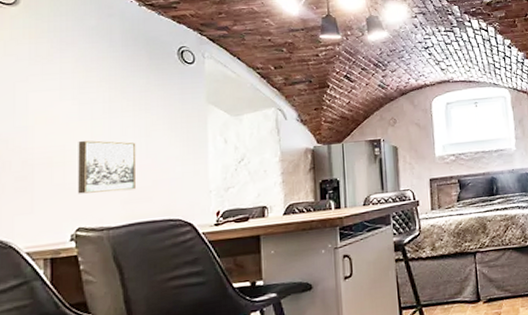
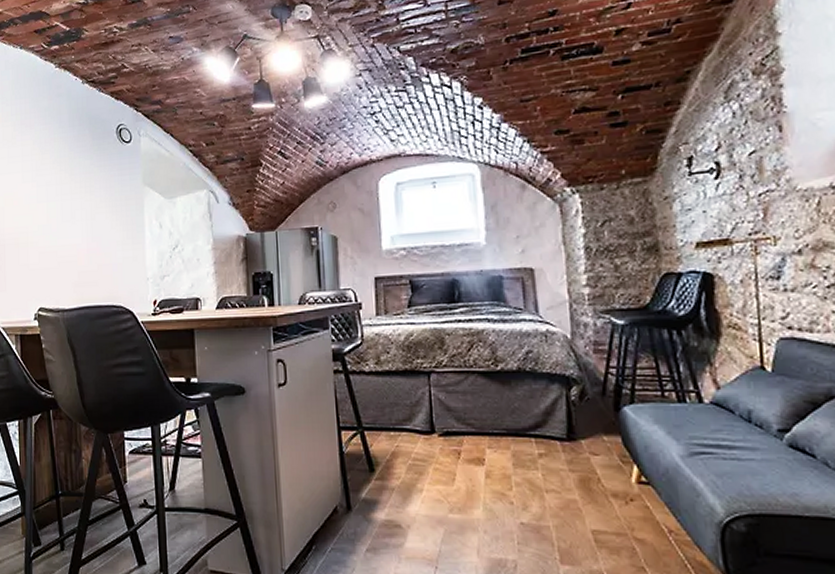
wall art: present [78,140,137,194] -> none [37,222,85,275]

